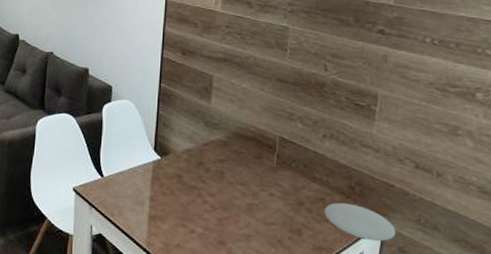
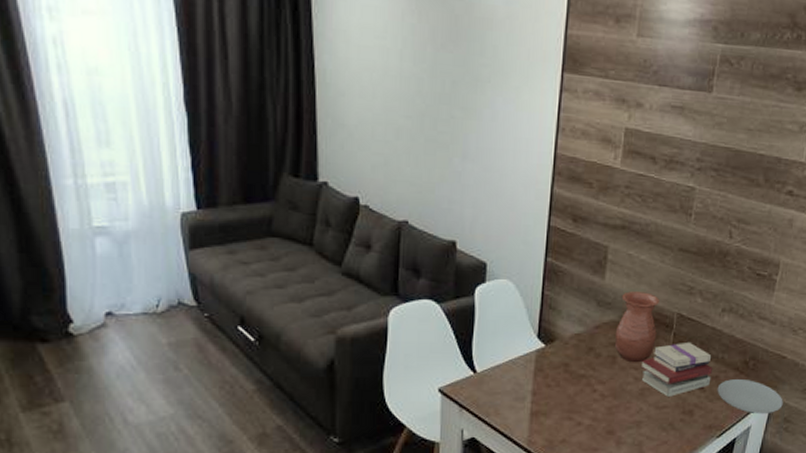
vase: none [222,115,261,180] -> present [614,291,659,363]
books: none [247,163,317,214] -> present [640,341,712,397]

